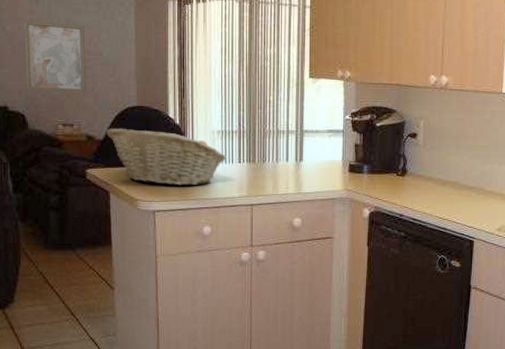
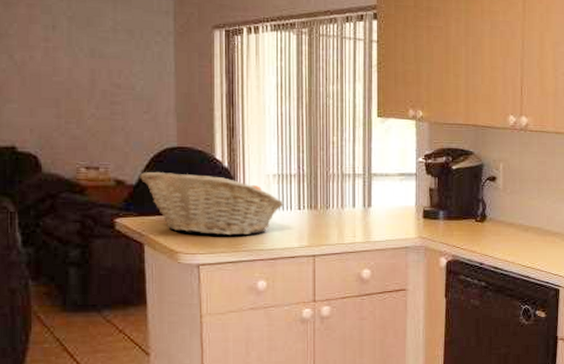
wall art: present [24,21,86,92] -> none [38,49,114,131]

